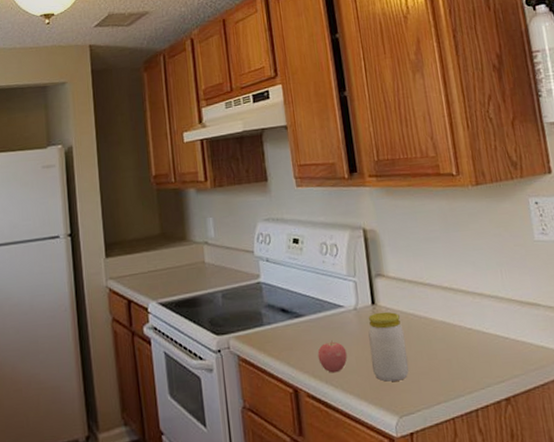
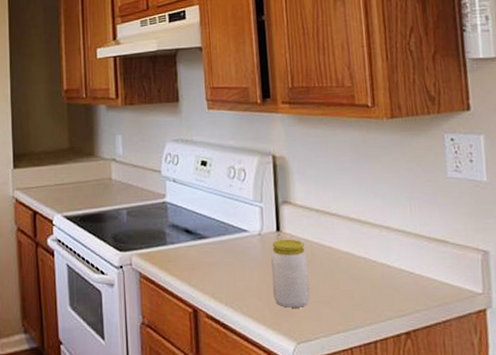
apple: present [317,340,347,373] -> none [219,263,249,296]

